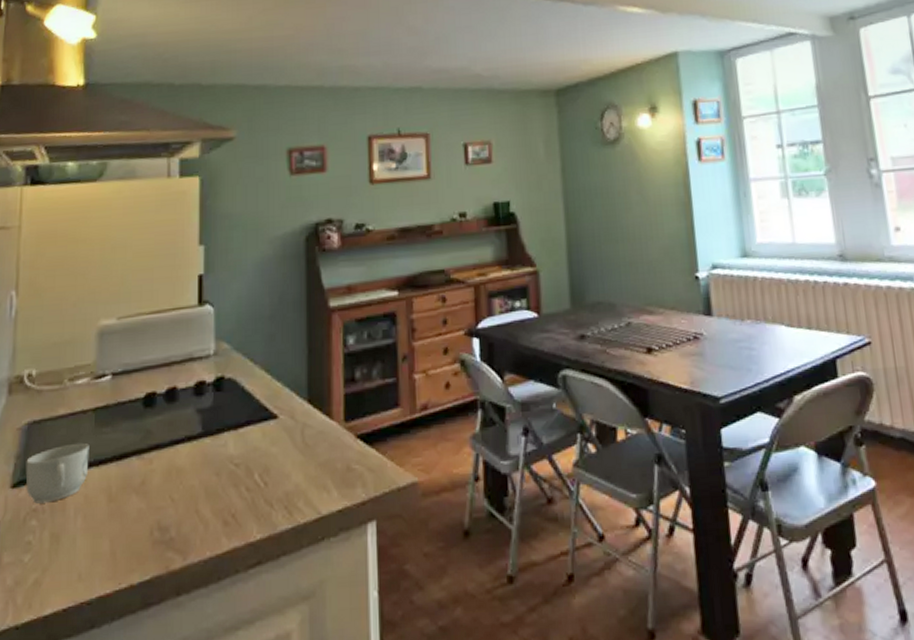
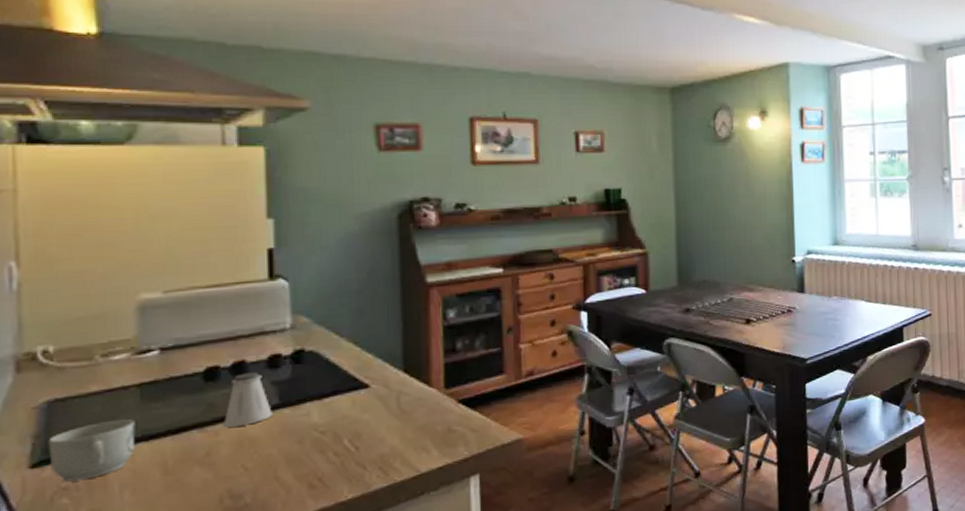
saltshaker: none [156,399,196,455] -> present [222,372,272,427]

